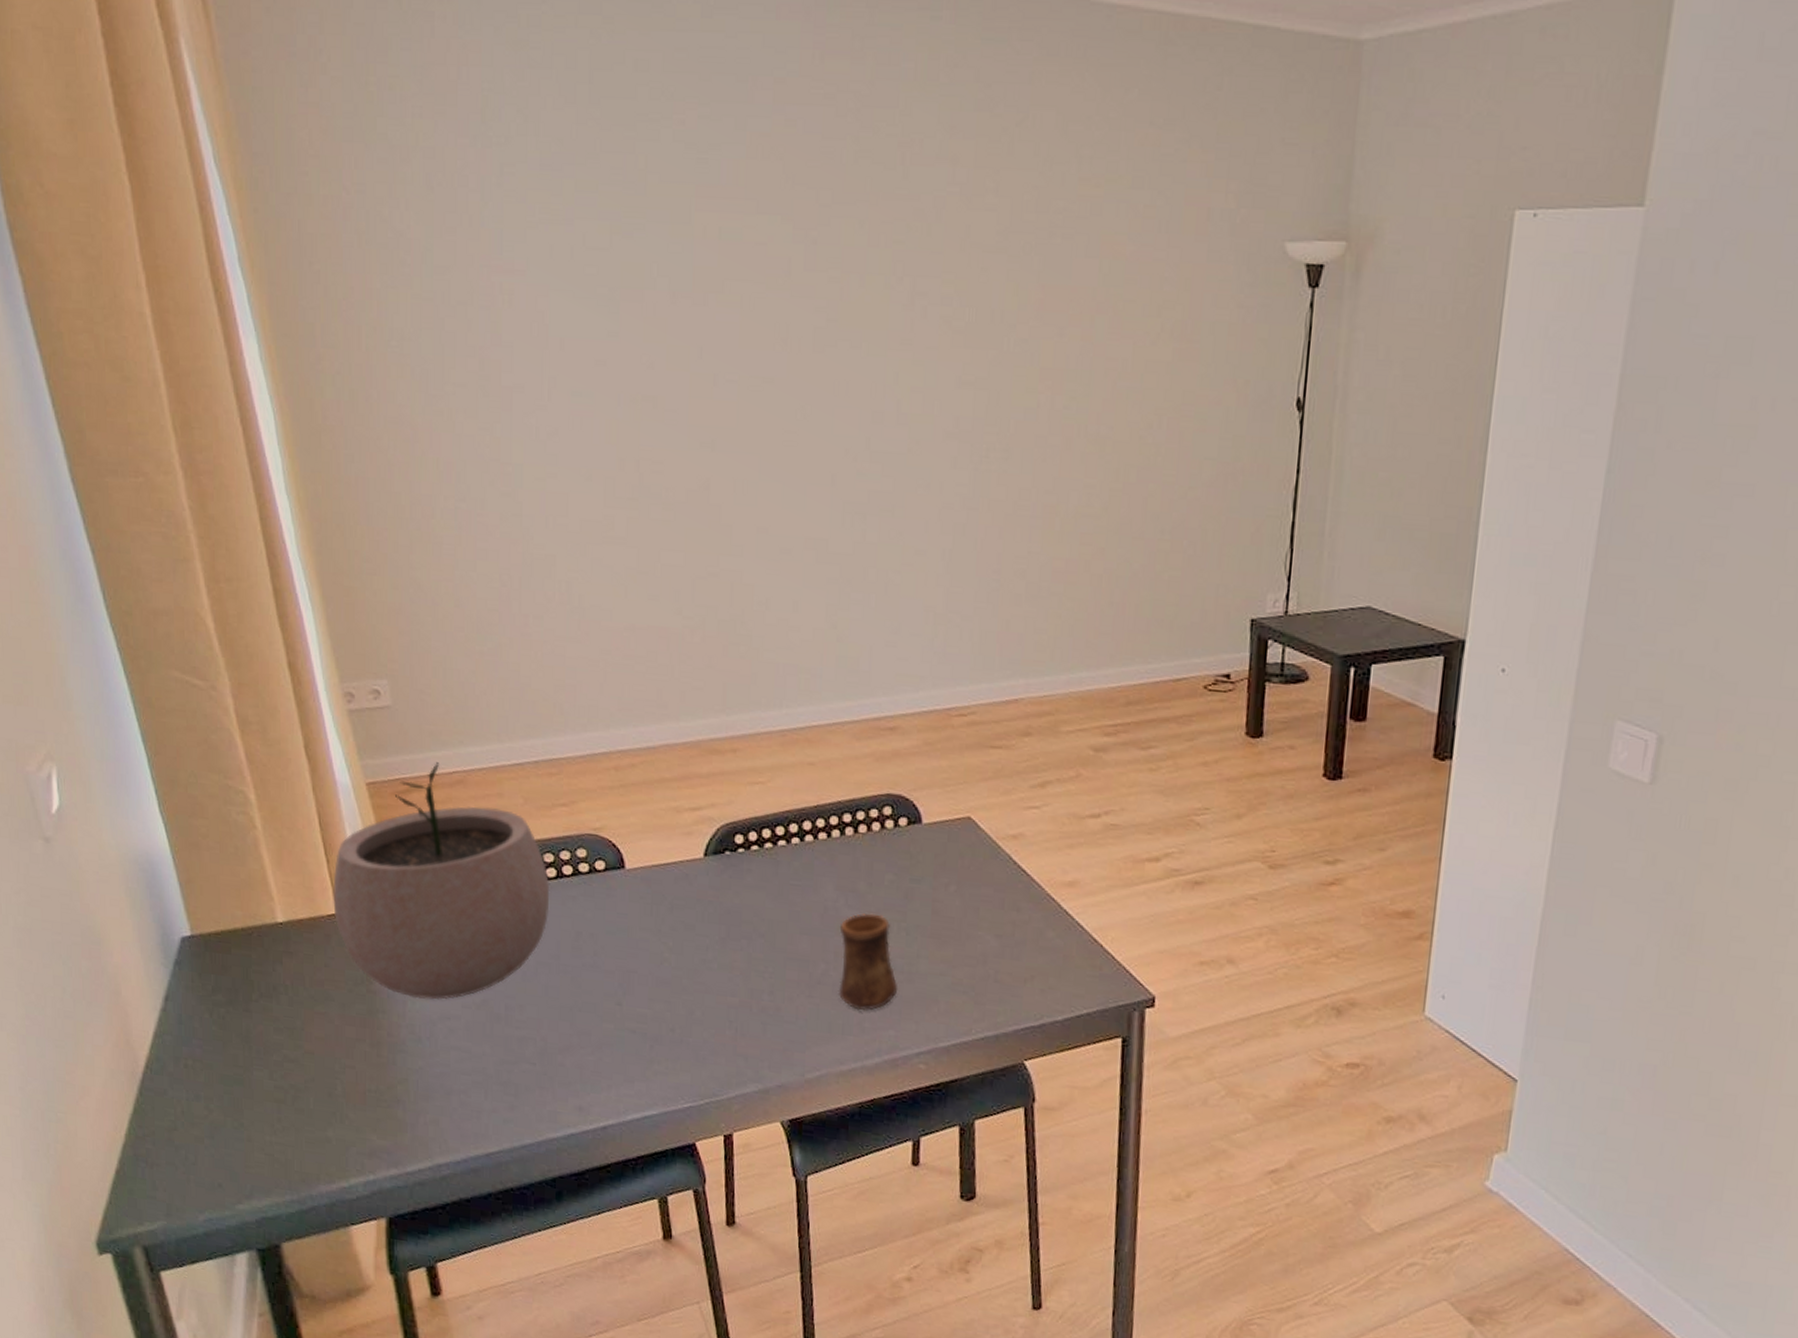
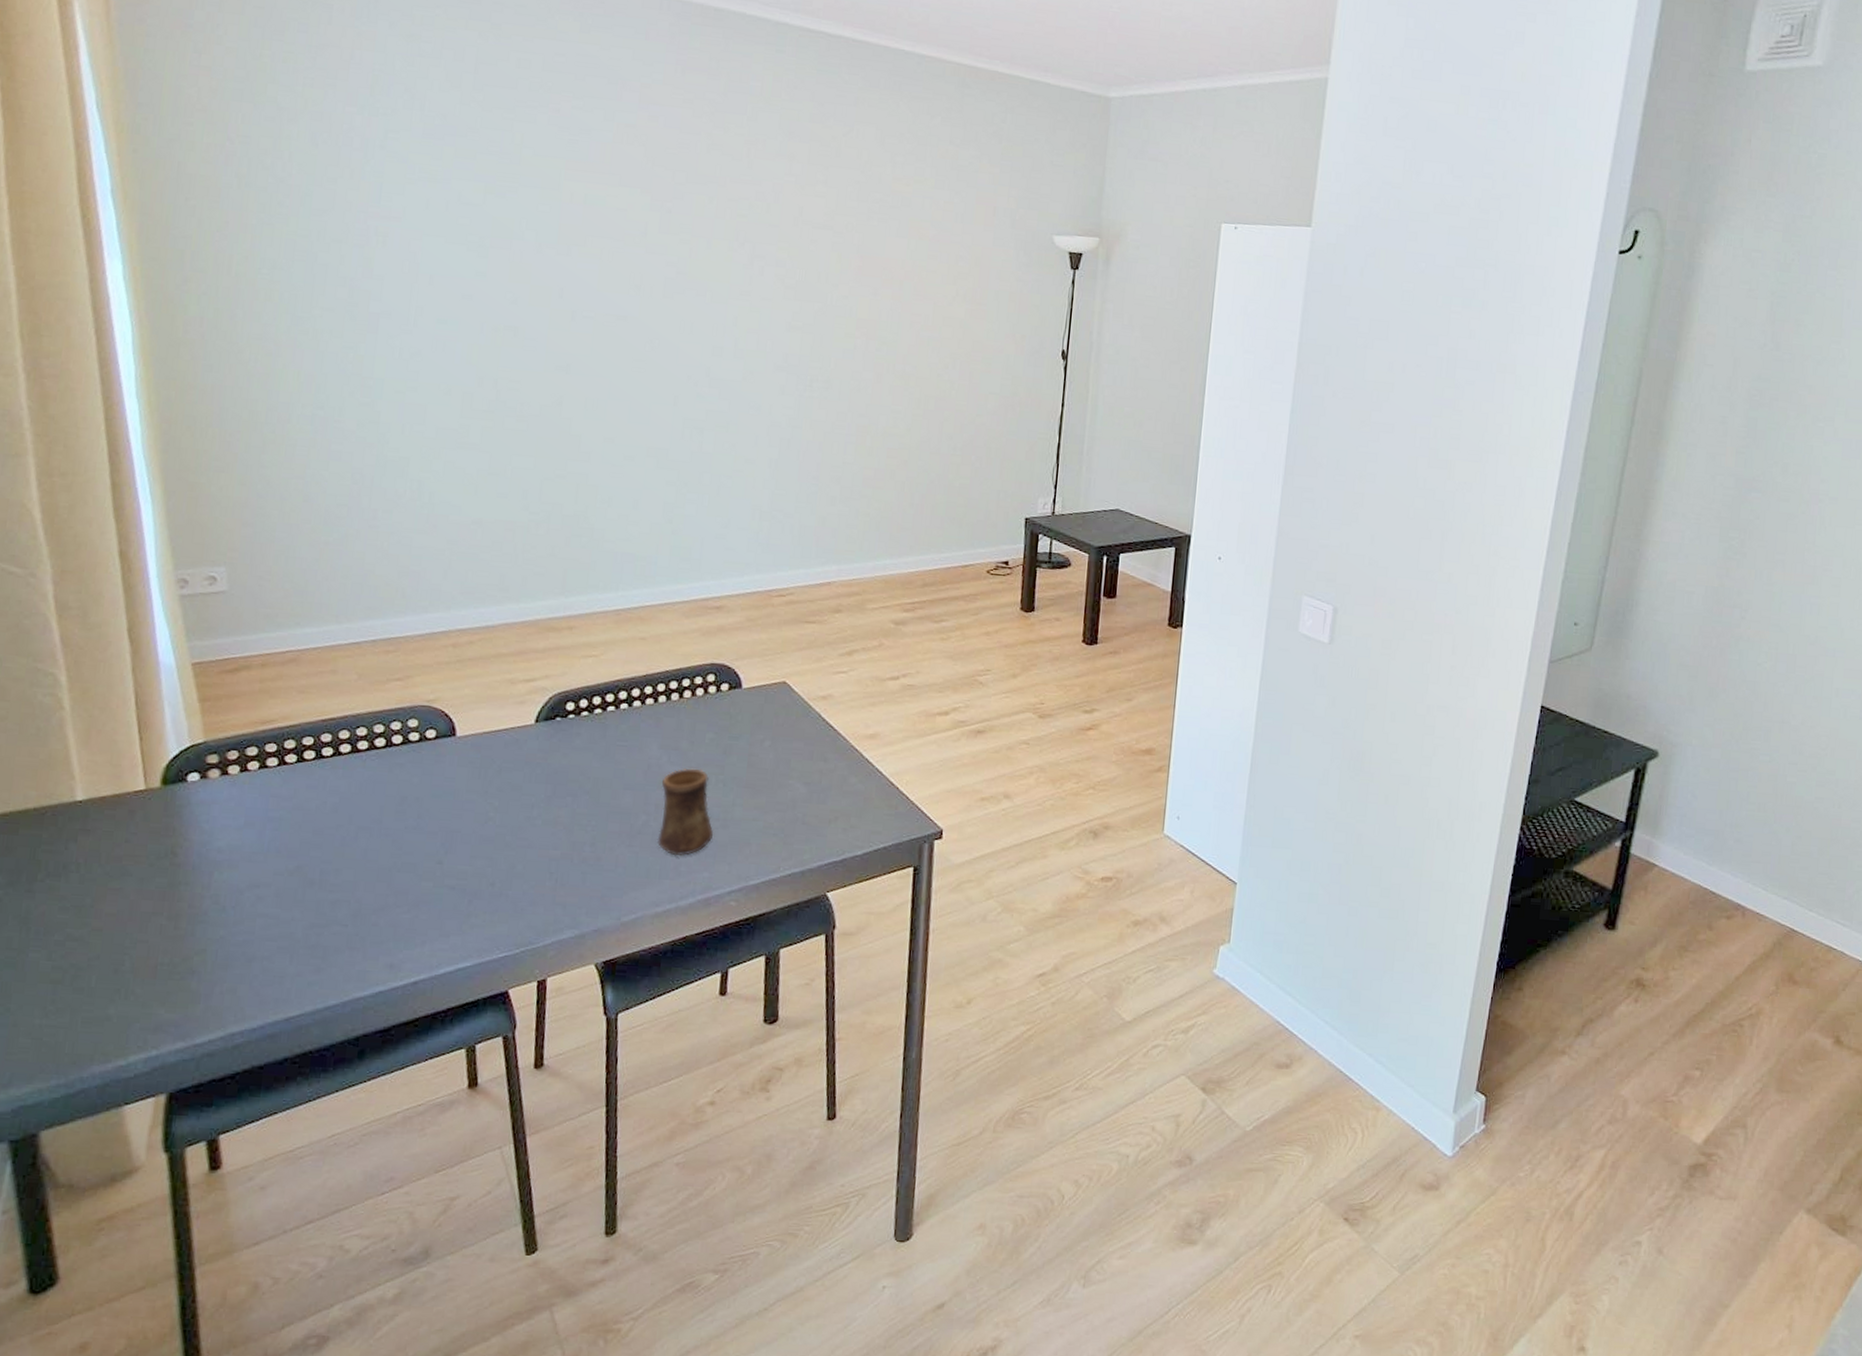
plant pot: present [333,762,550,1000] -> none [141,642,379,869]

